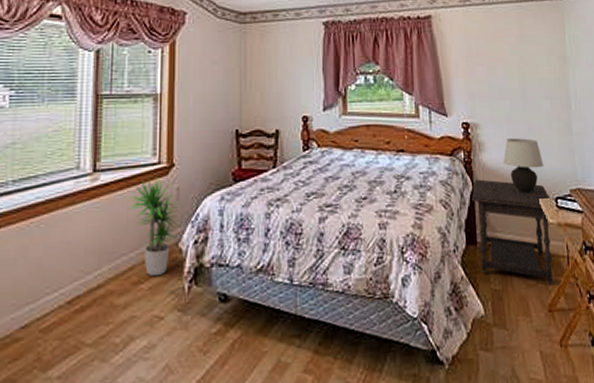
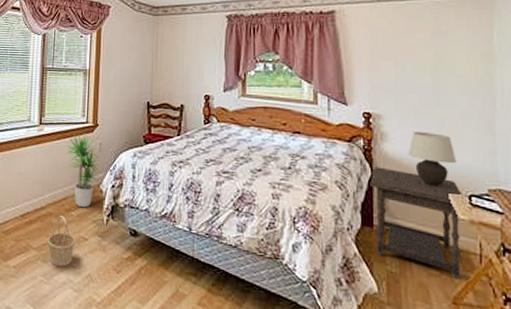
basket: none [107,292,147,363] -> present [47,216,76,266]

